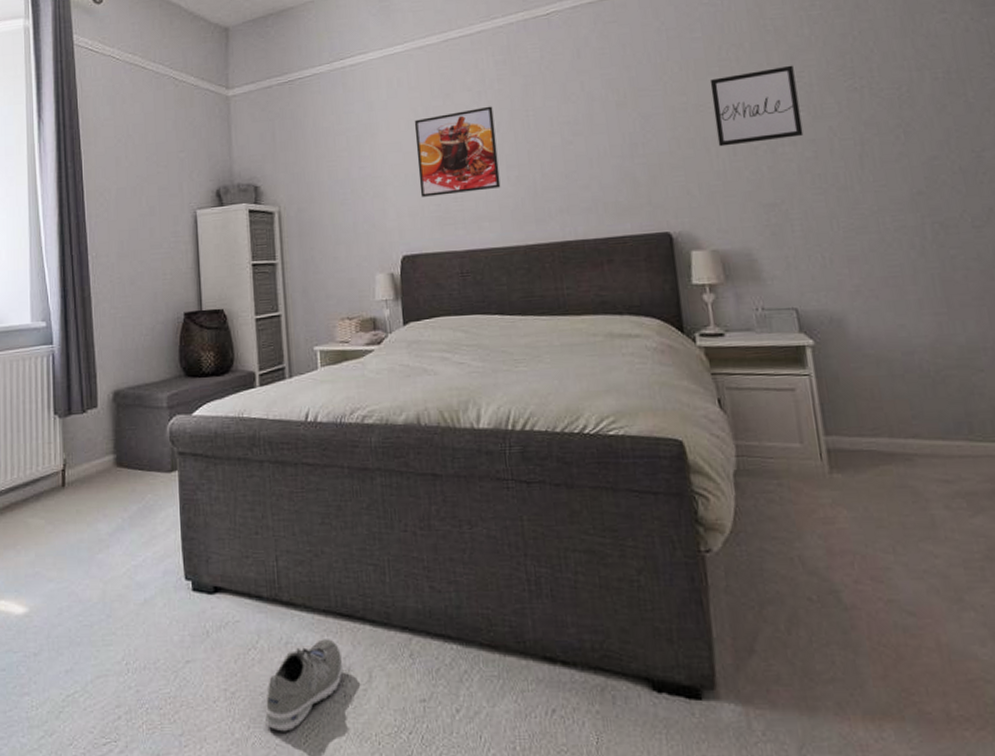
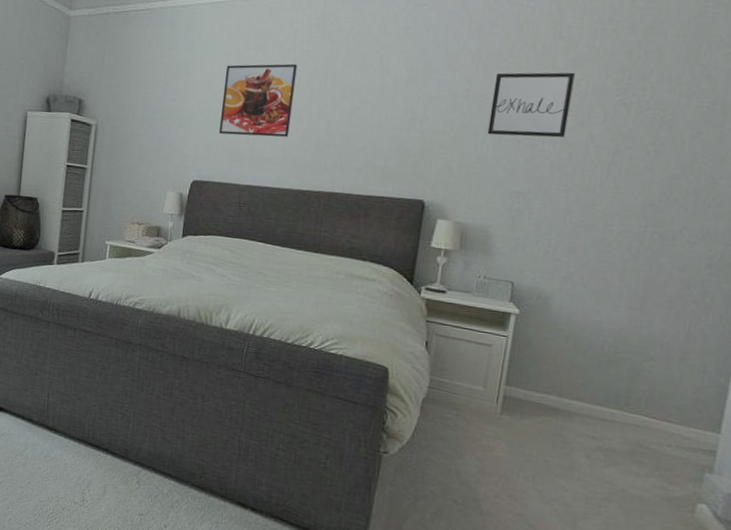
sneaker: present [265,639,343,732] -> none [21,458,86,516]

